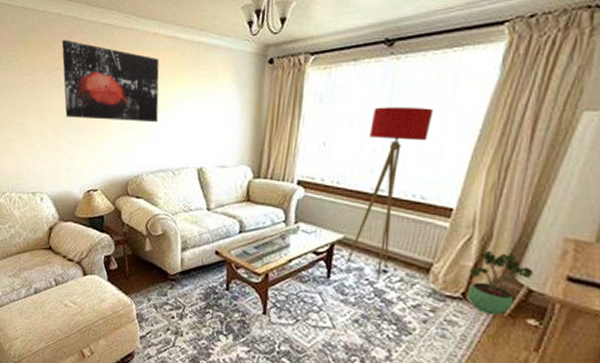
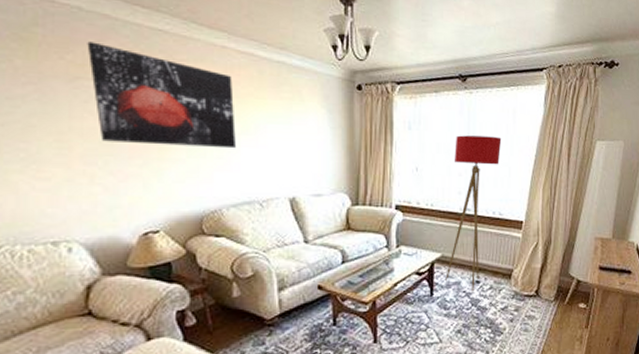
potted plant: present [468,250,532,315] -> none [538,253,579,305]

